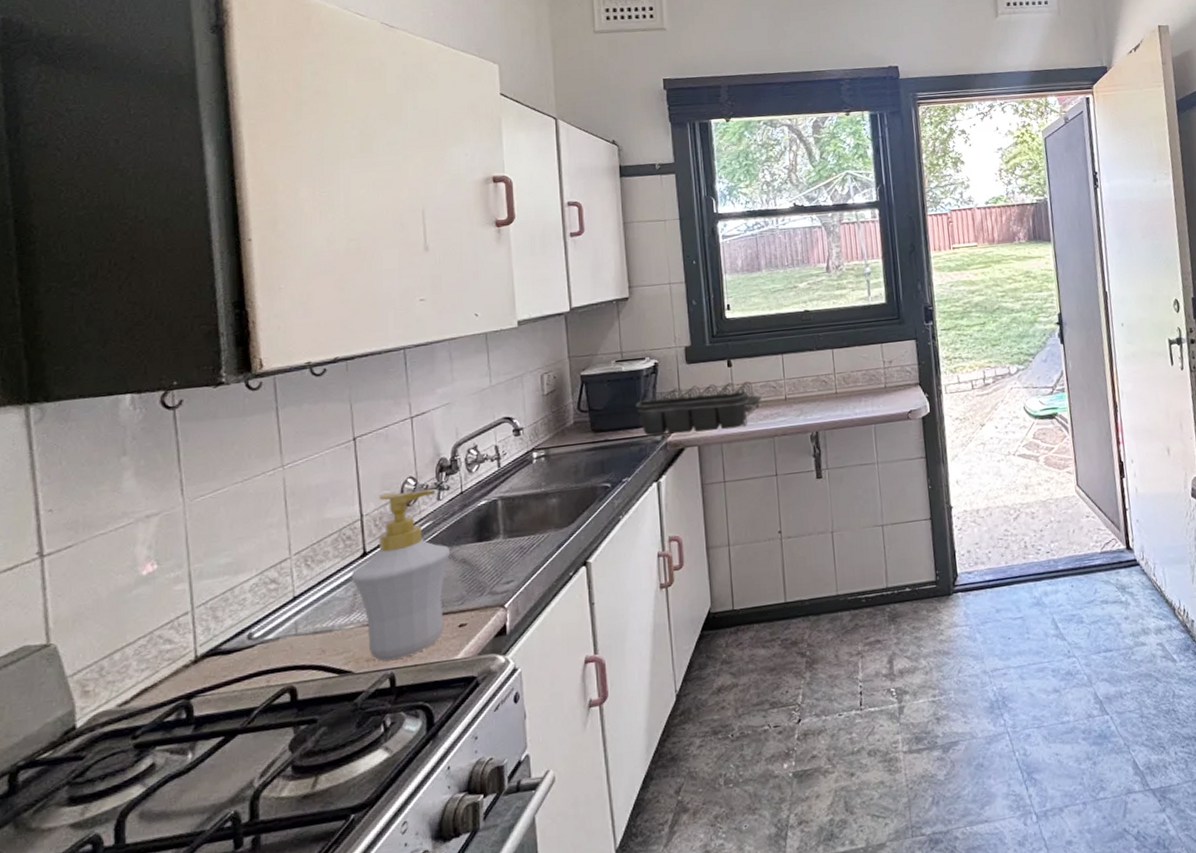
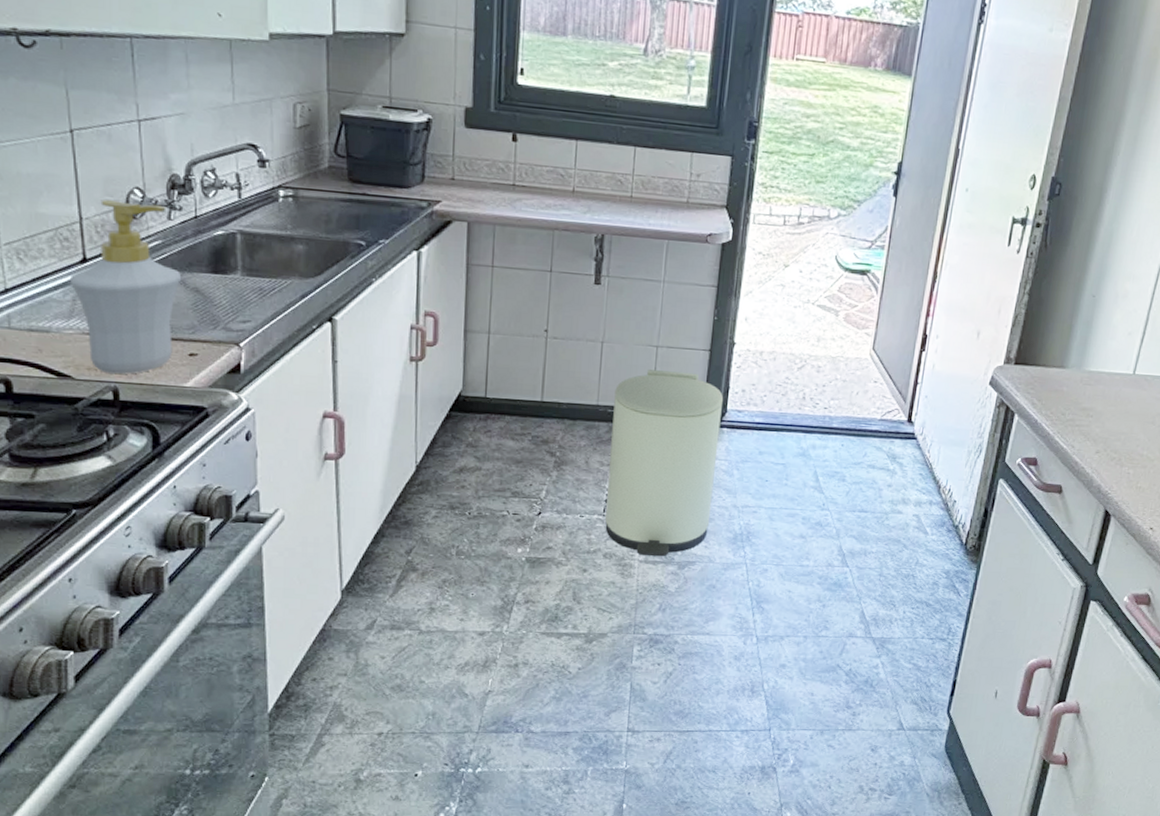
dish rack: present [636,380,763,436] -> none [402,152,548,212]
pedal bin: none [851,543,964,746] -> present [605,370,724,557]

